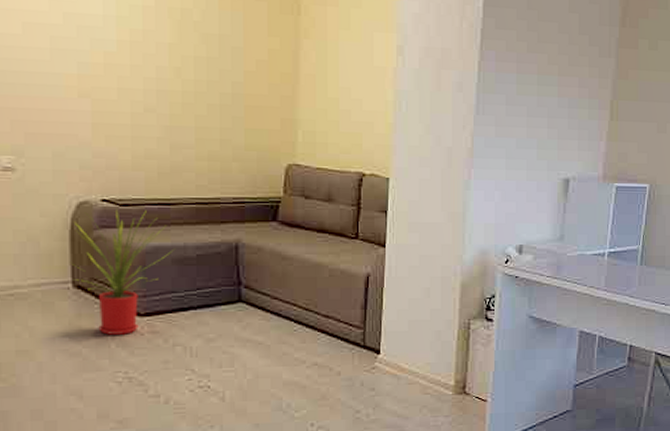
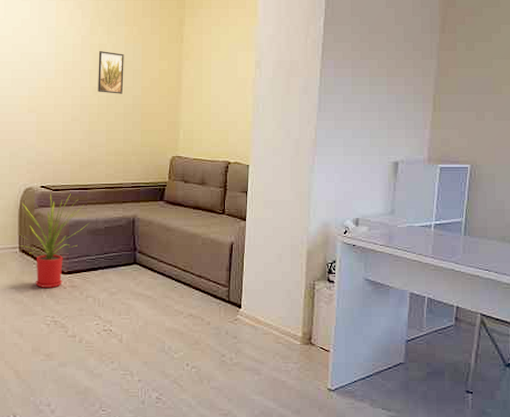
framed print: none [181,17,219,79] -> present [98,50,124,94]

